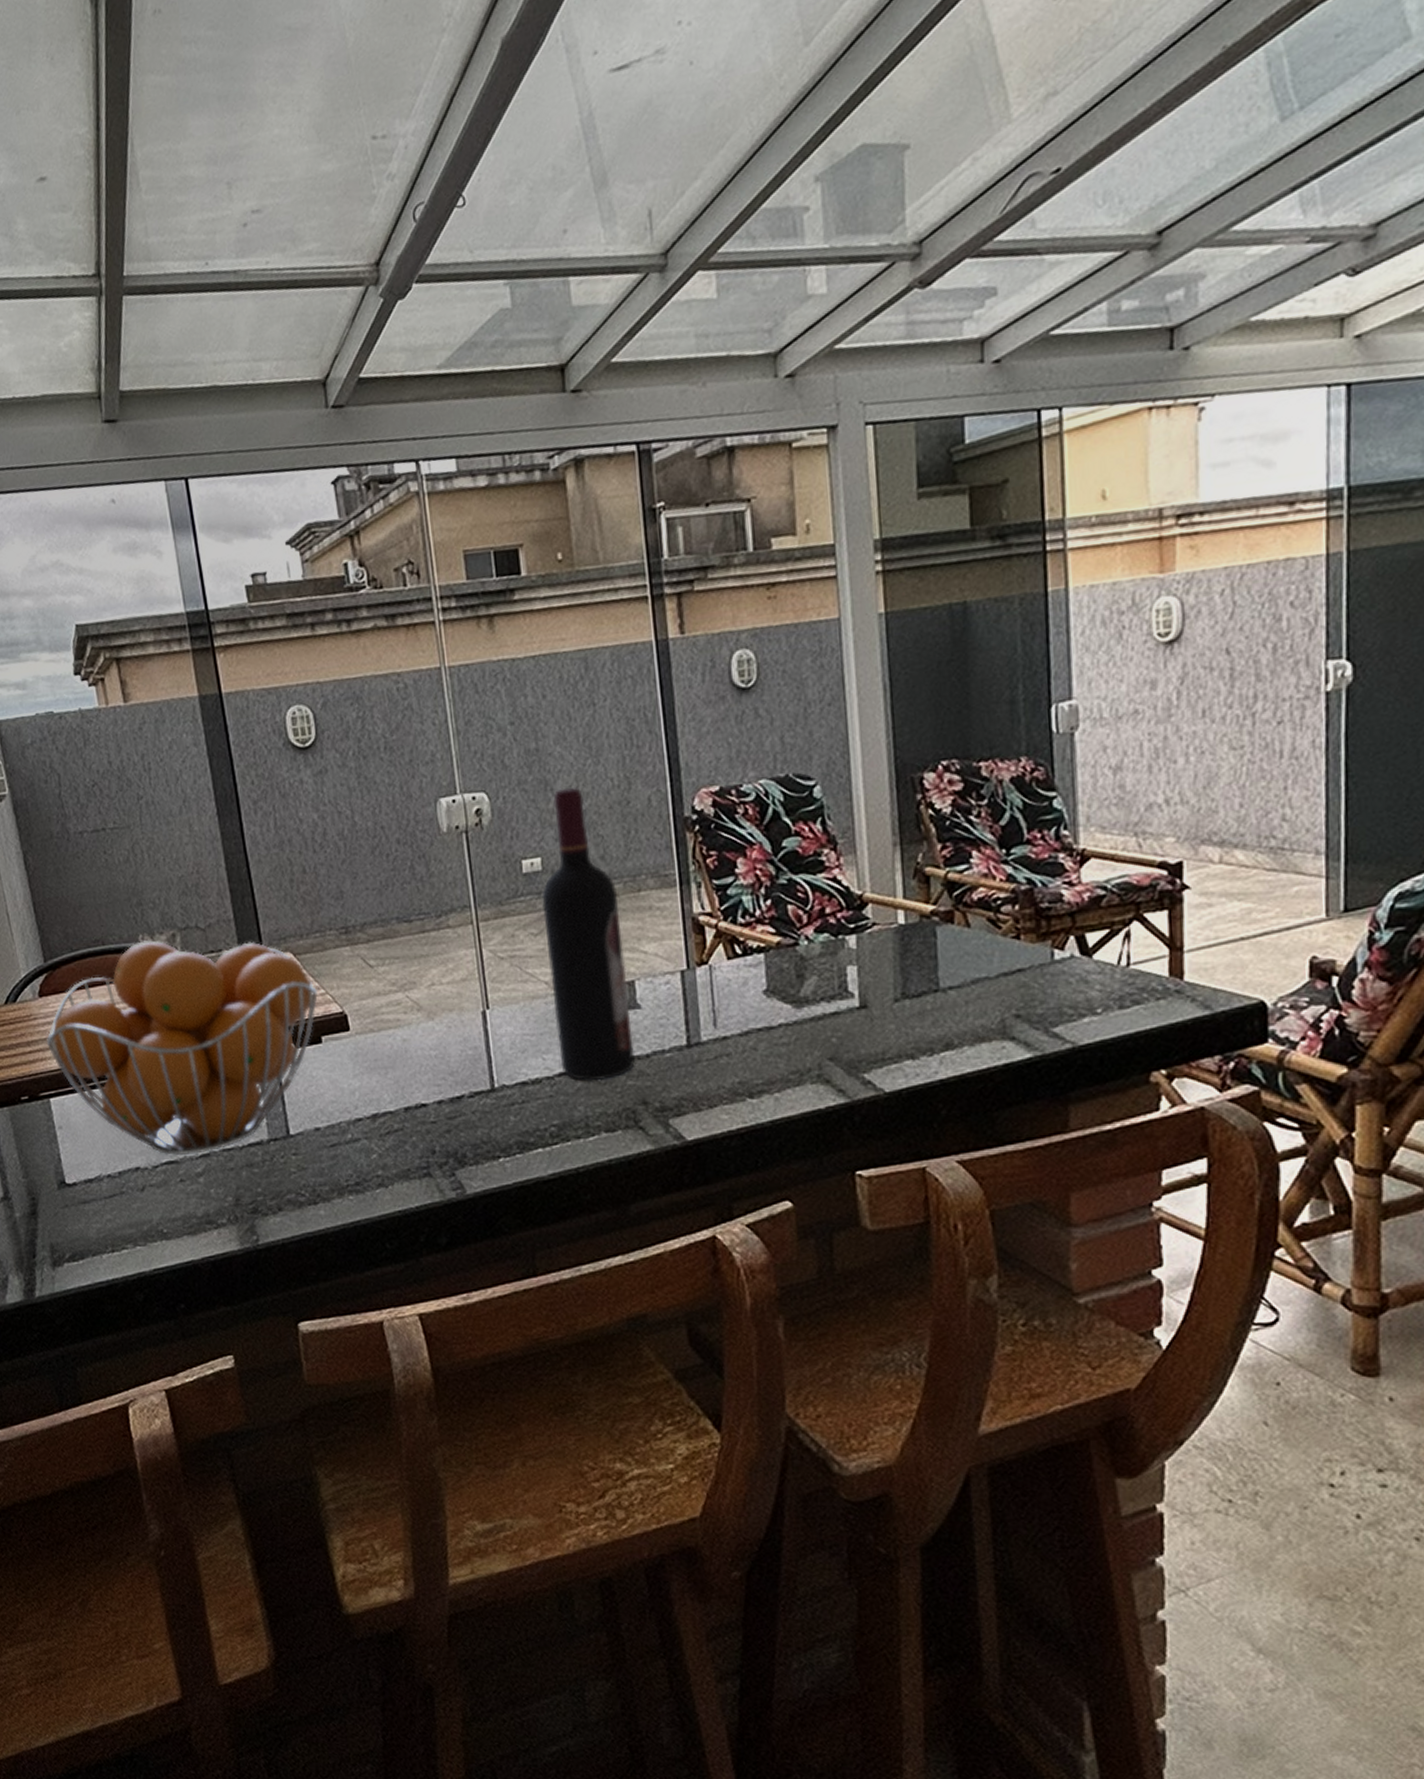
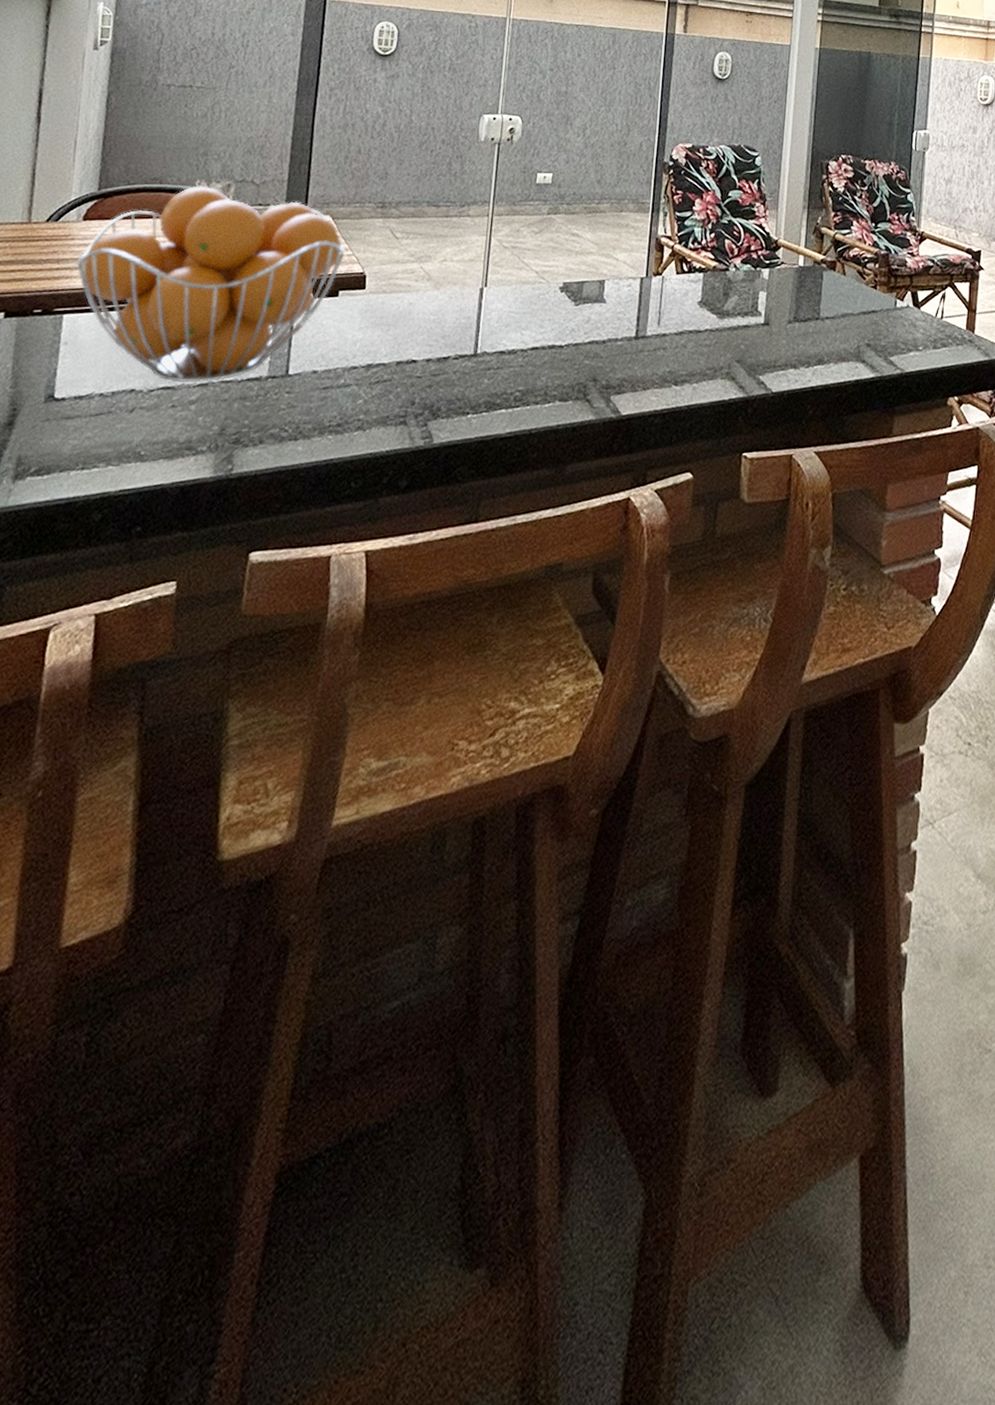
wine bottle: present [542,788,635,1081] -> none [535,124,605,358]

